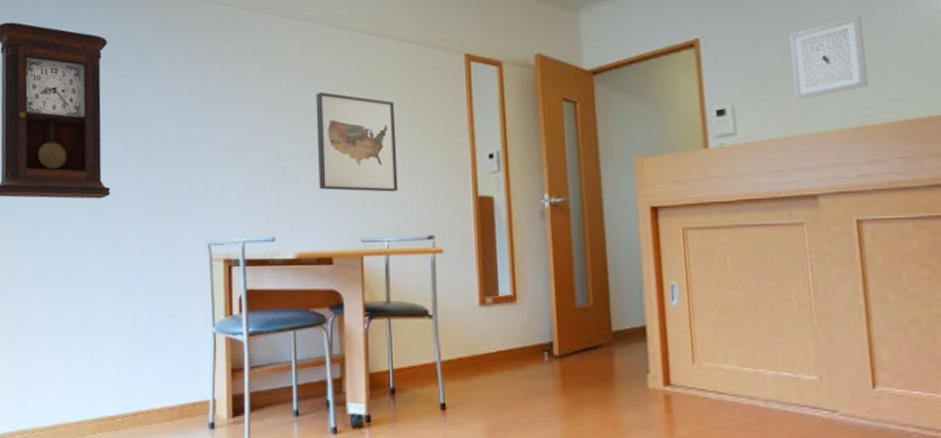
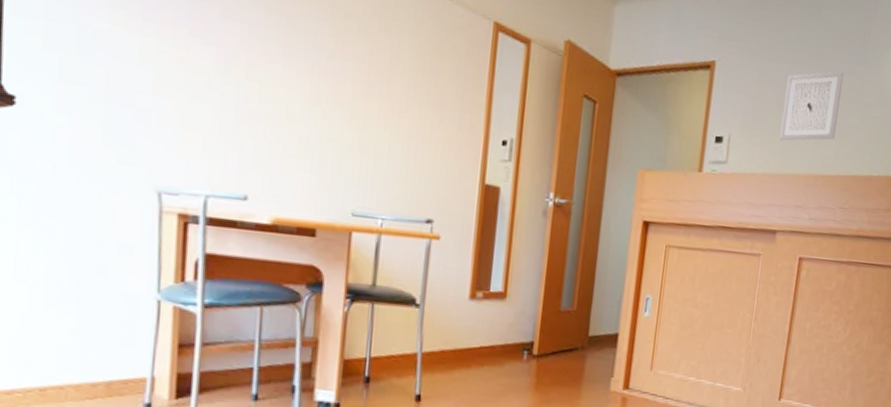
wall art: present [316,91,398,192] -> none [308,27,409,165]

